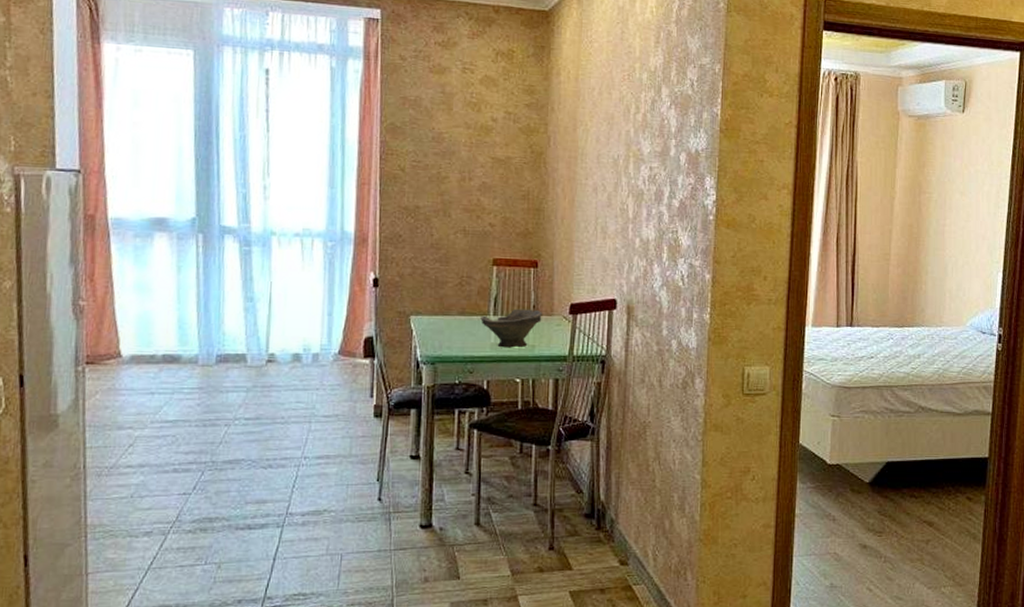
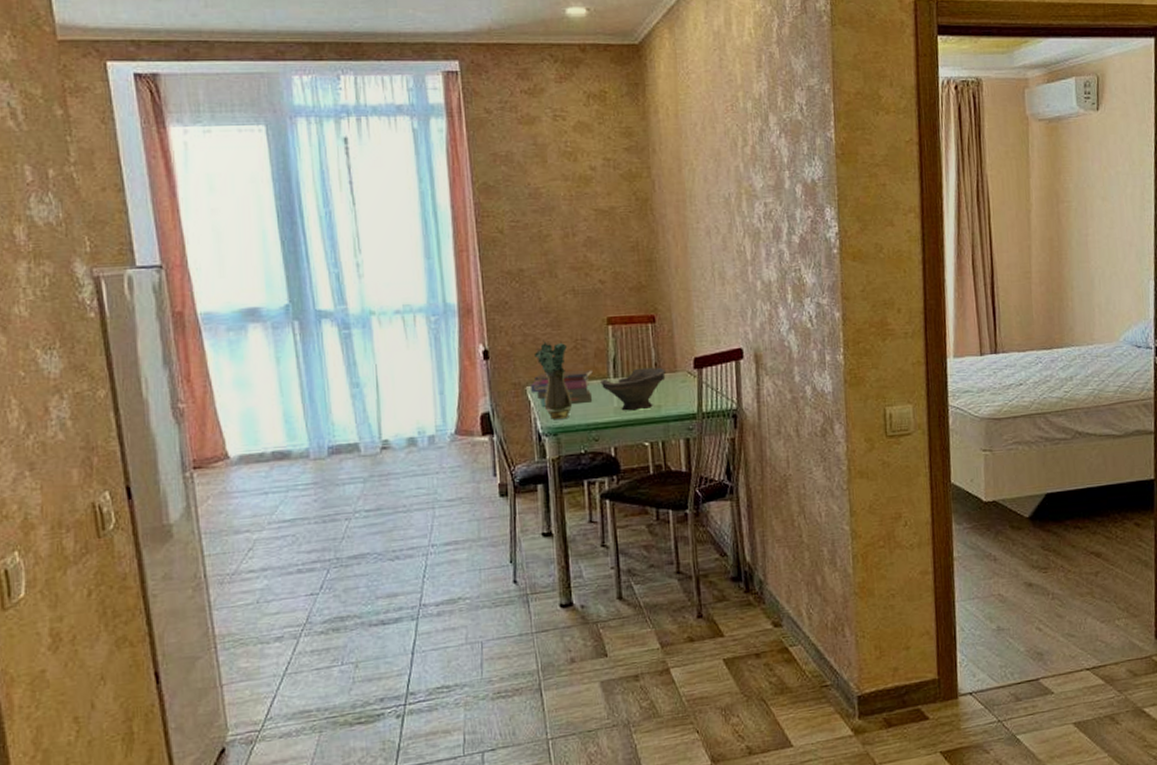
books: none [414,304,474,337] -> present [531,370,593,407]
vase: none [422,274,452,349] -> present [535,340,573,419]

